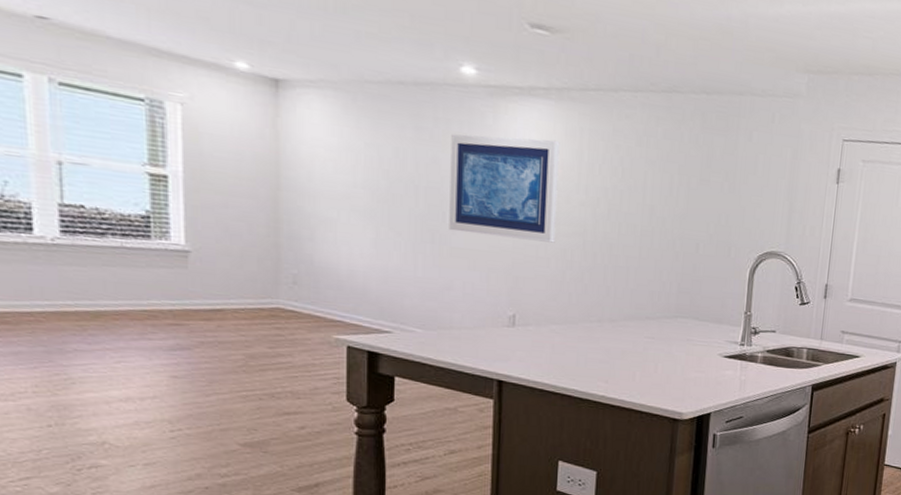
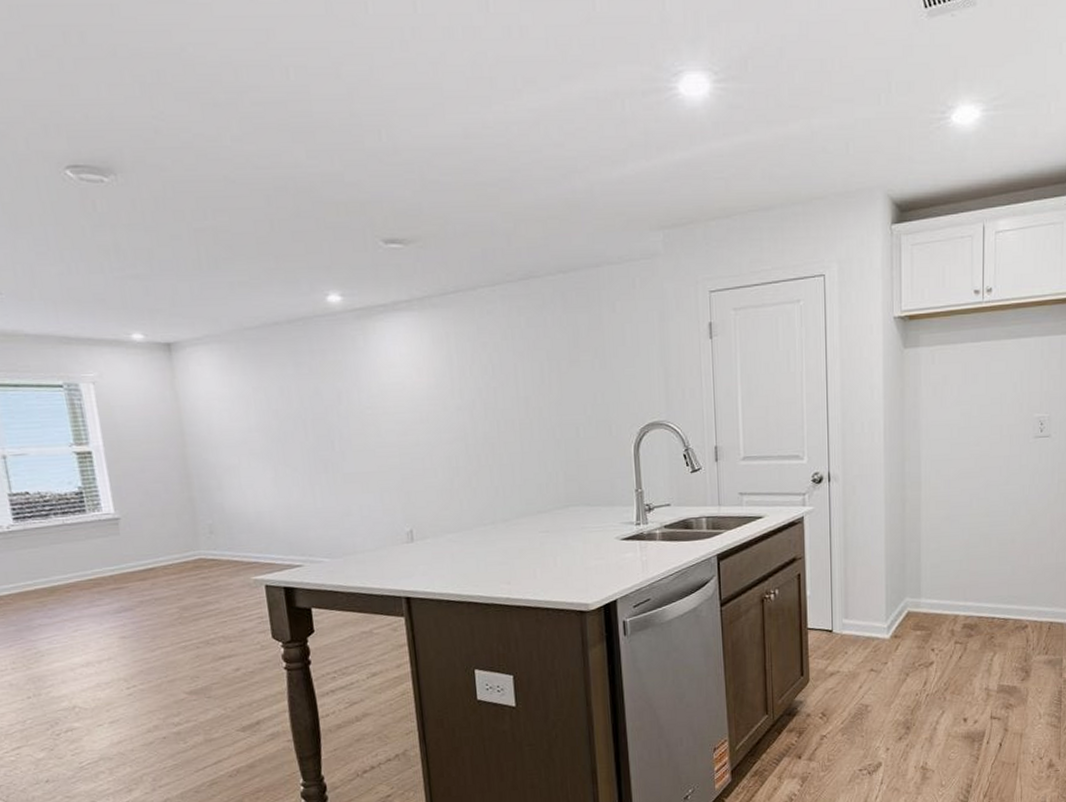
wall art: present [449,134,560,243] -> none [328,350,439,458]

